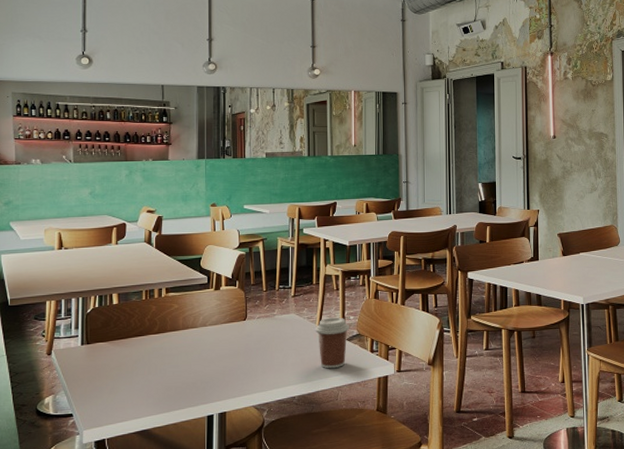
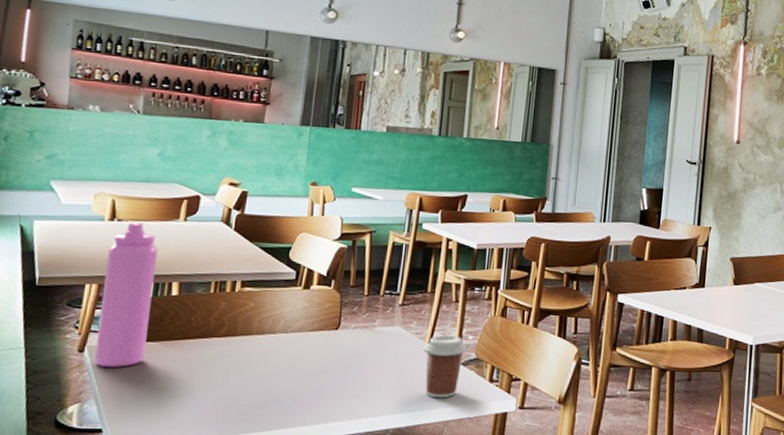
water bottle: none [59,249,98,365] -> present [93,222,158,367]

